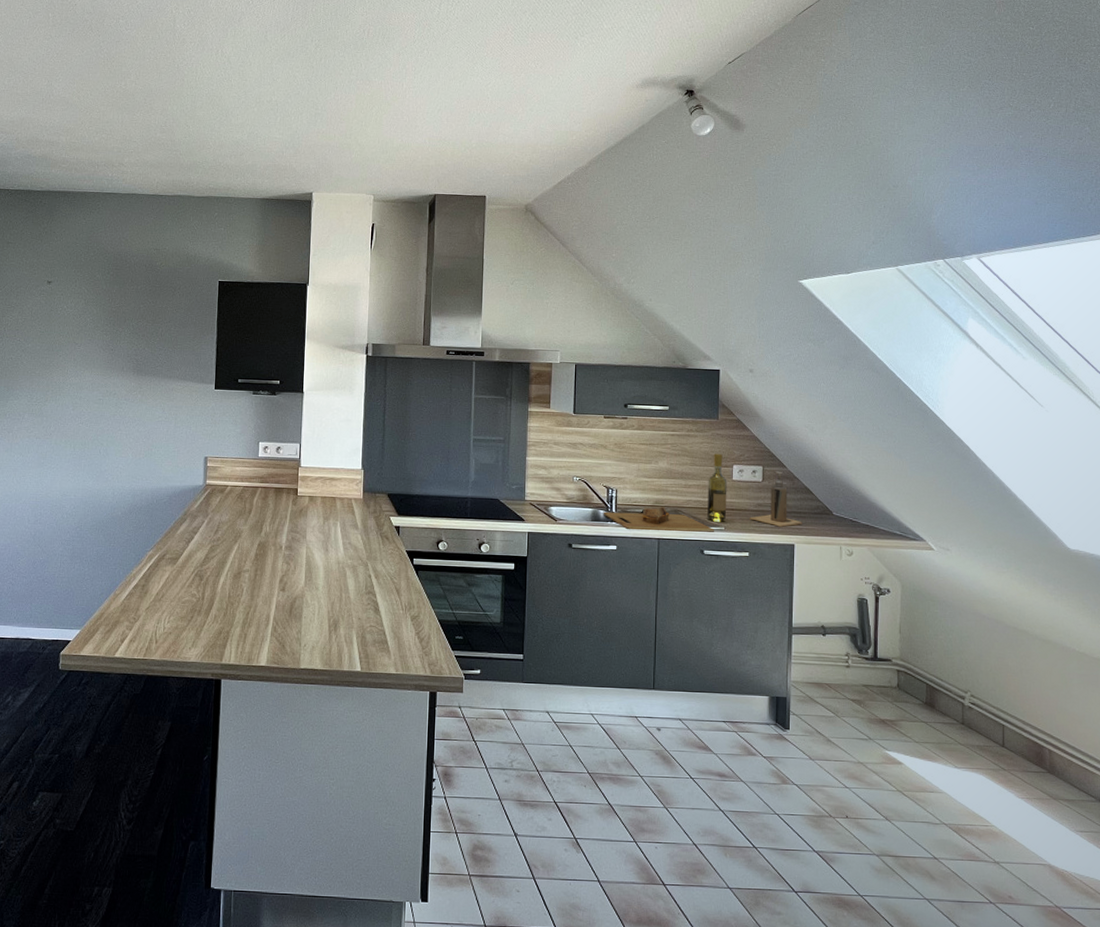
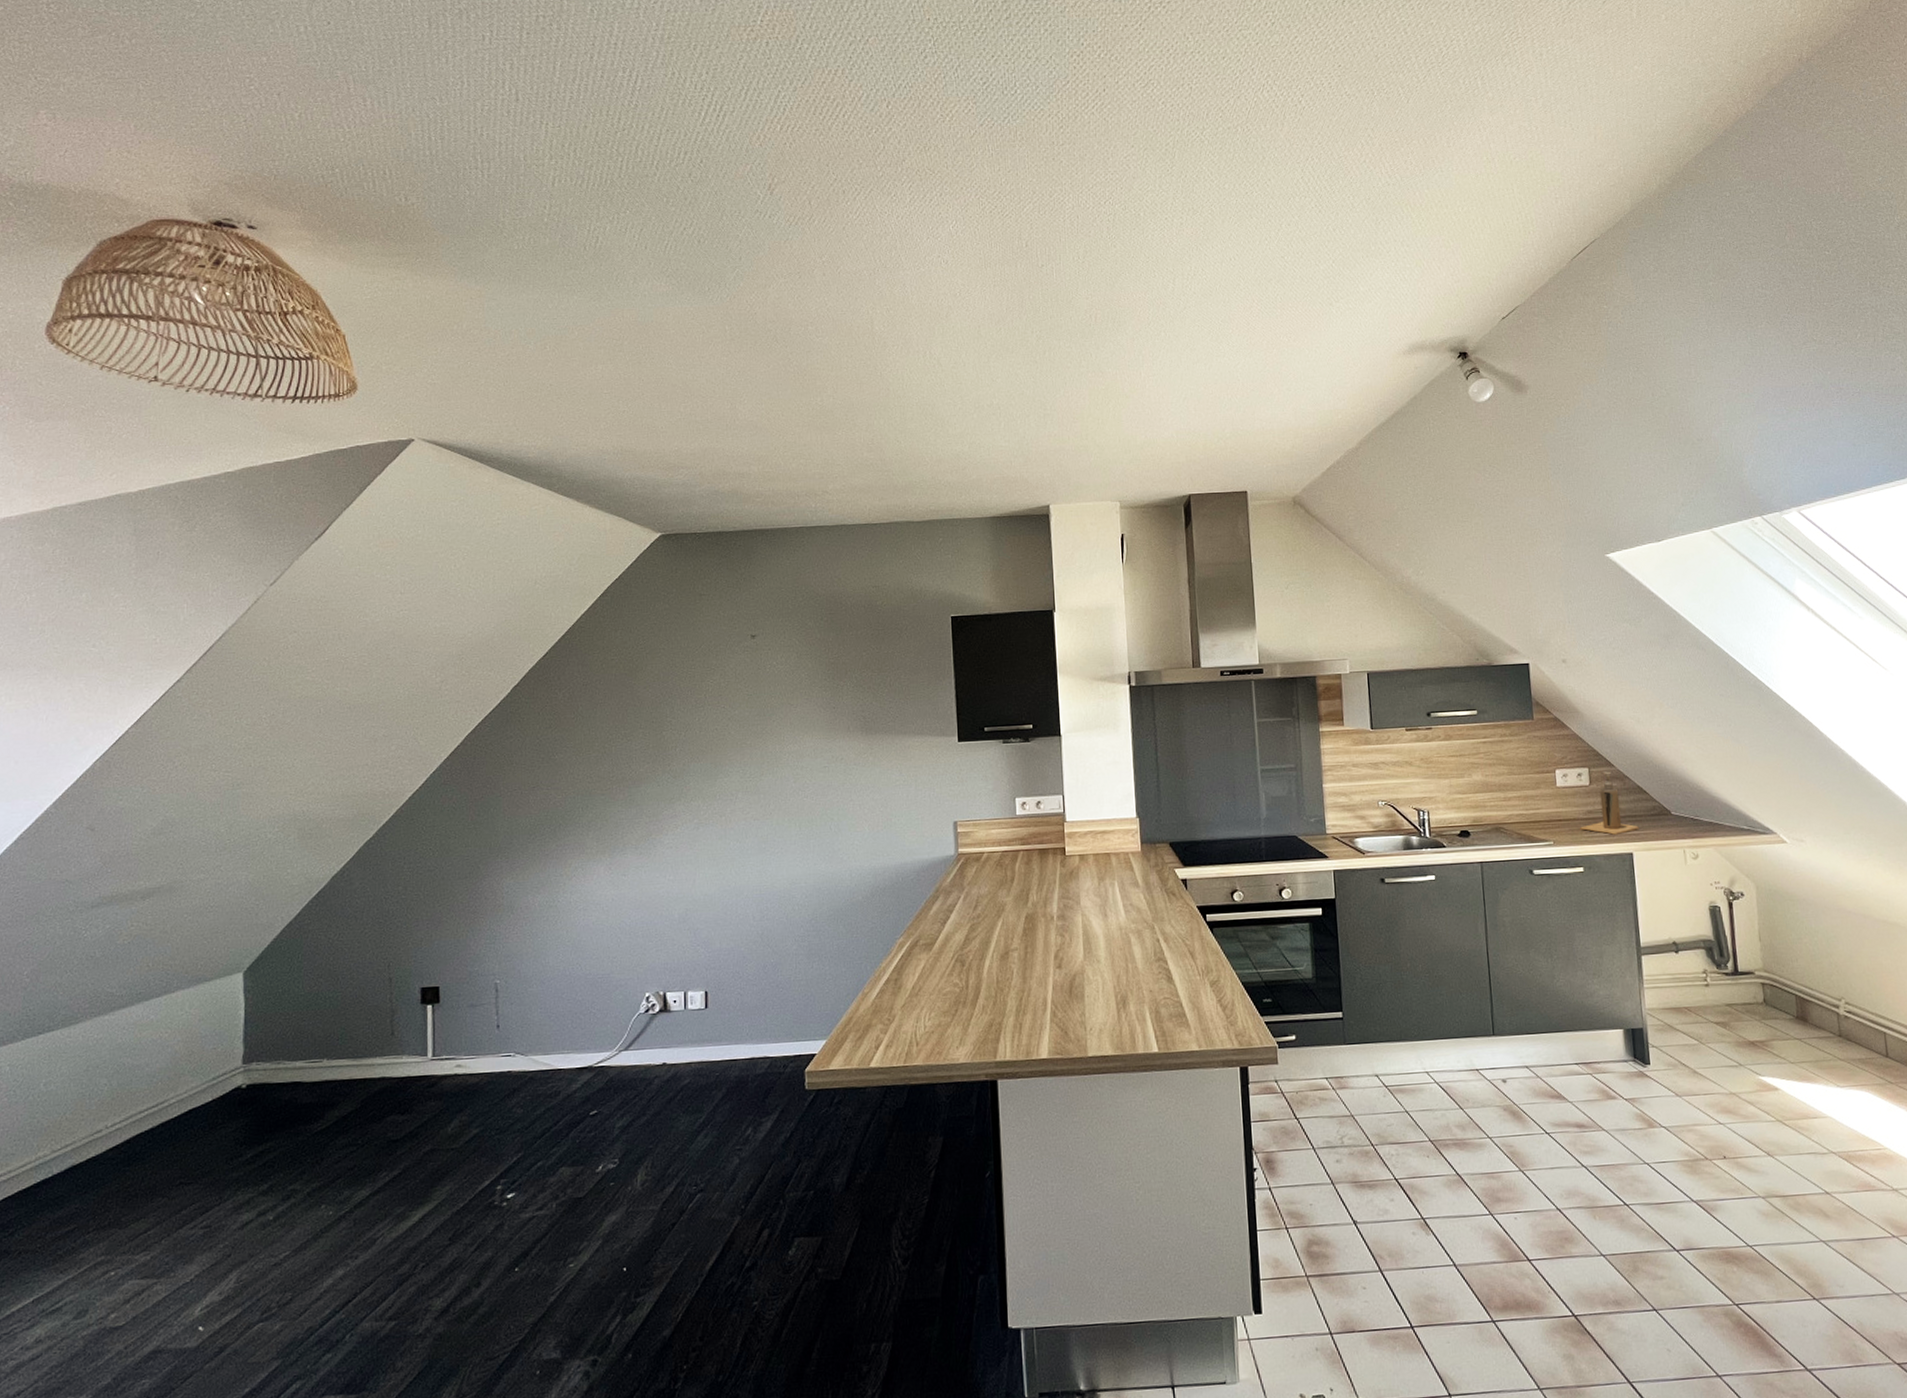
cutting board: present [603,505,714,532] -> none [1416,824,1542,856]
bottle: present [707,453,727,522] -> none [1529,758,1555,837]

